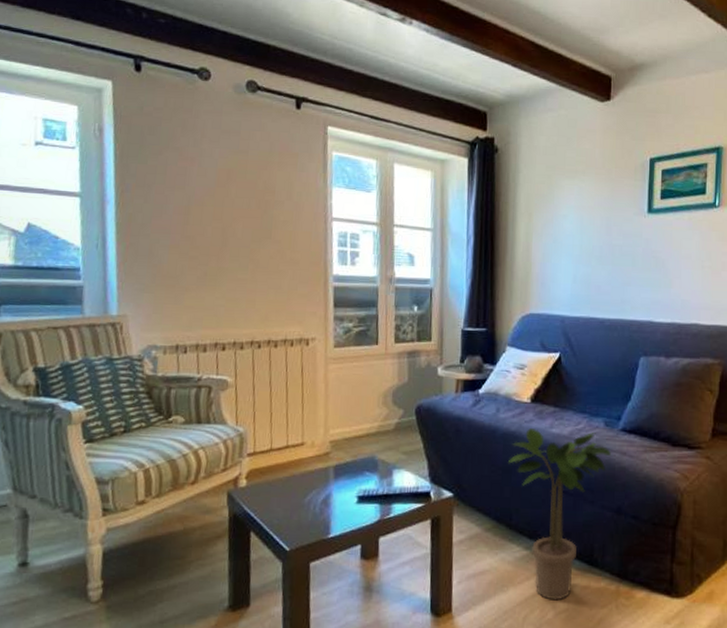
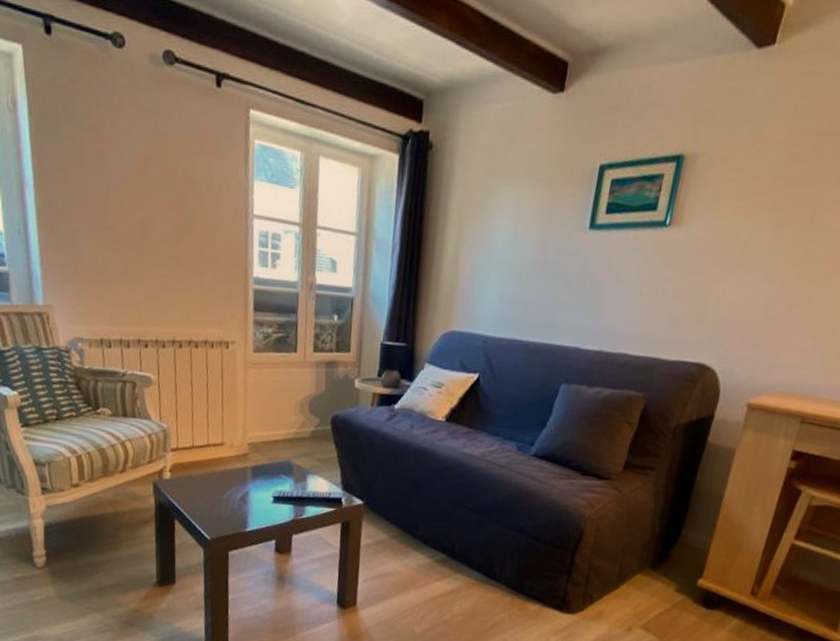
potted plant: present [508,428,612,601] -> none [418,446,521,606]

